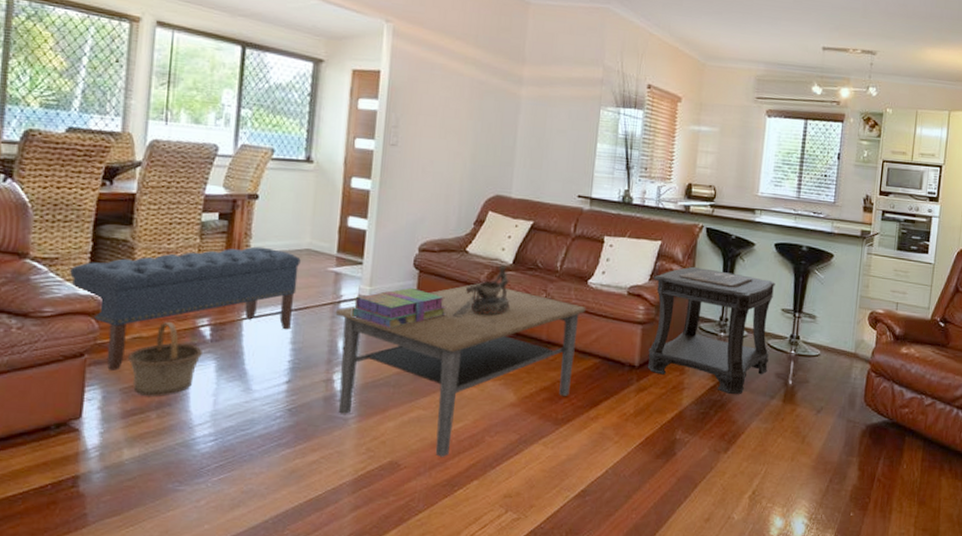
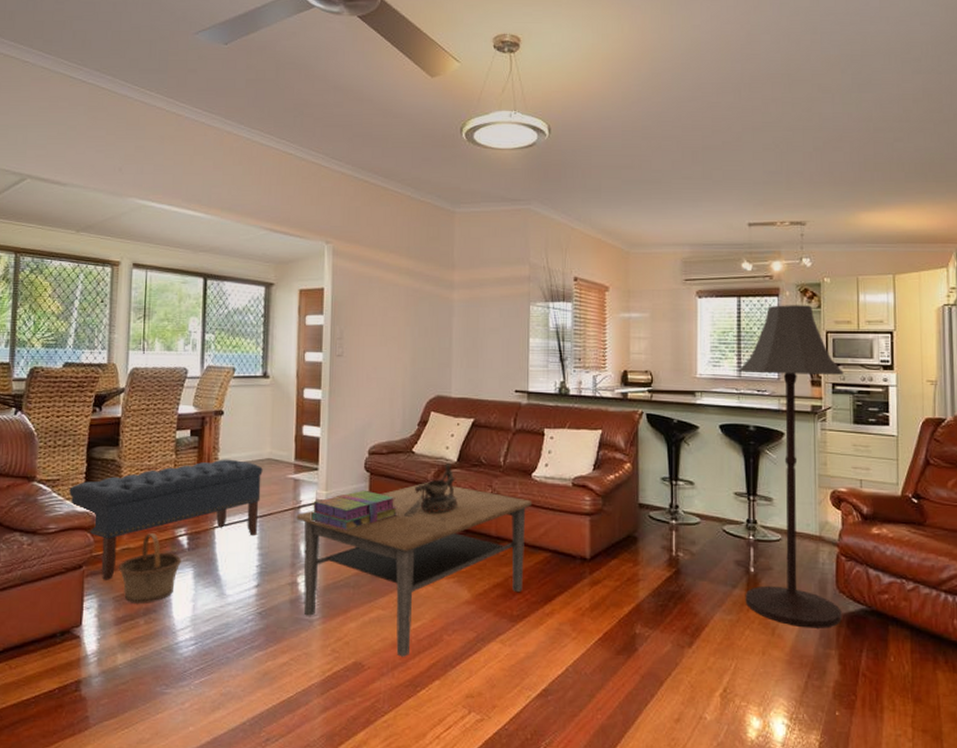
side table: present [647,266,776,394] -> none [597,453,726,584]
floor lamp: none [781,131,894,438] -> present [739,305,844,628]

